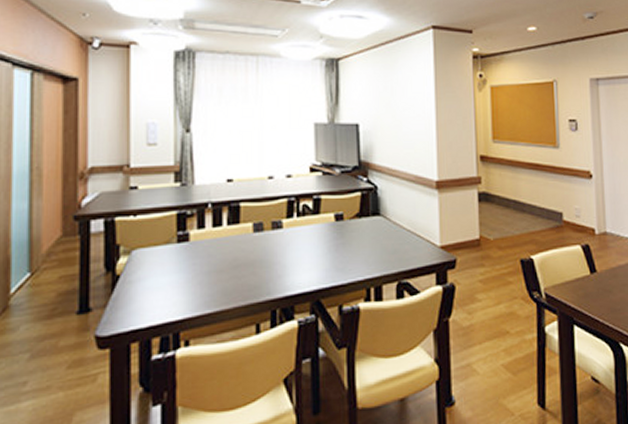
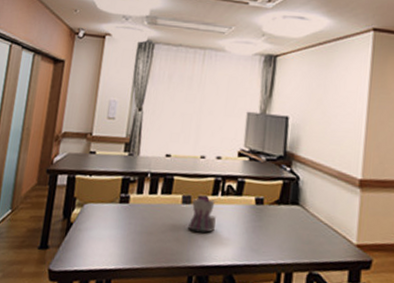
teapot: none [263,220,296,260] -> present [187,196,218,232]

